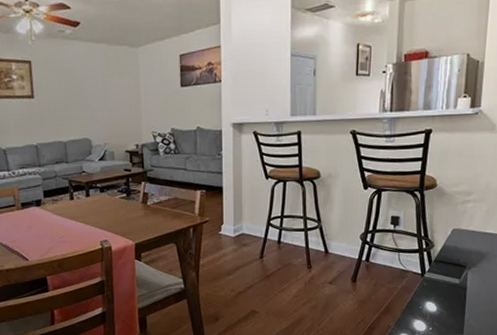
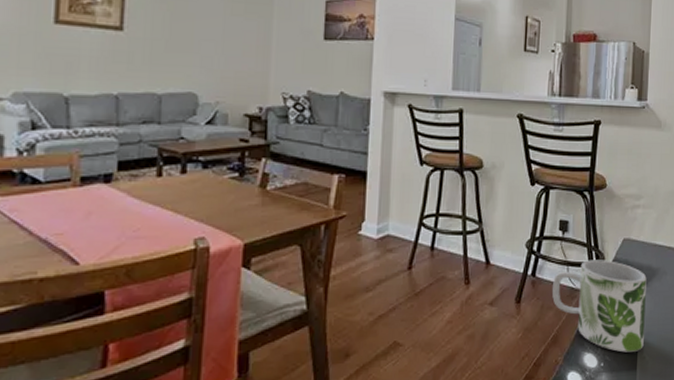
mug: none [384,246,476,320] -> present [551,259,647,353]

